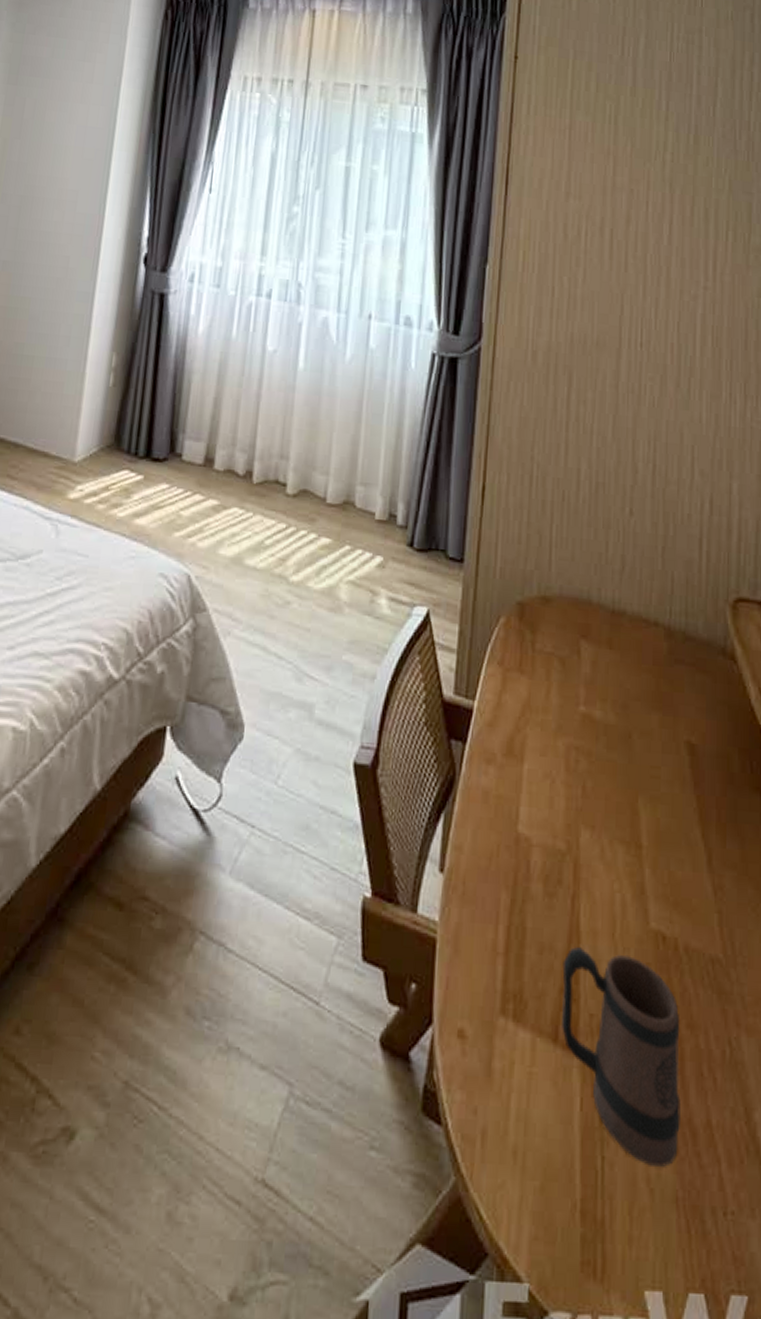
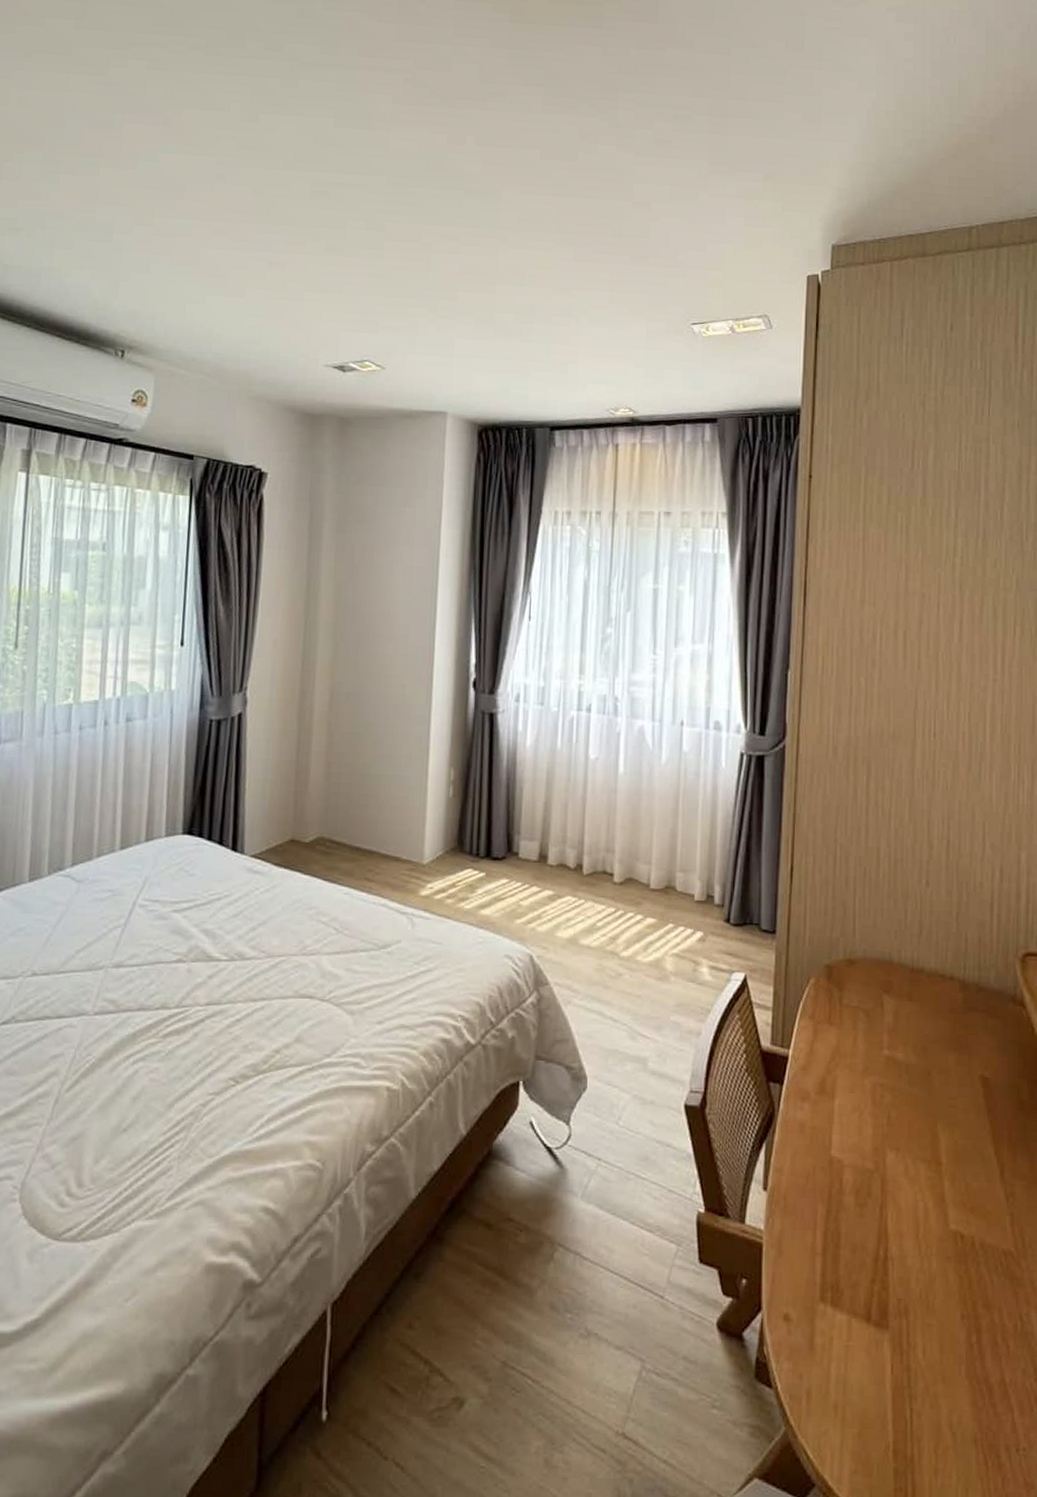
mug: present [561,947,681,1167] -> none [873,1246,978,1415]

